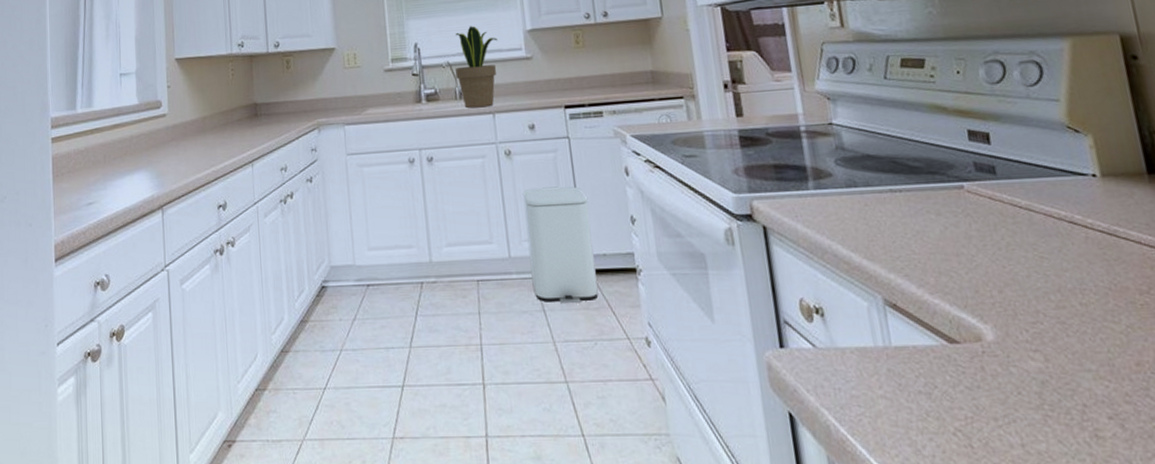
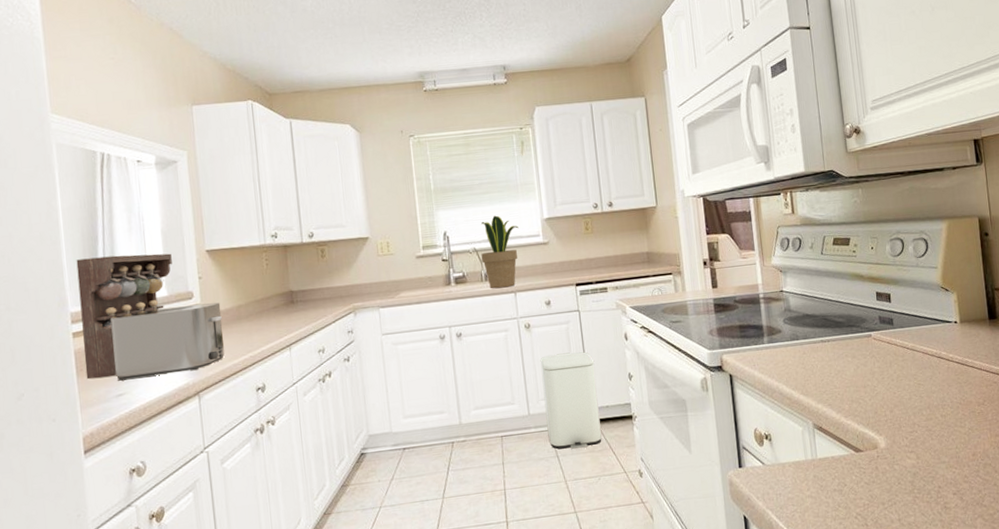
spice rack: none [59,61,144,185] -> present [76,253,172,379]
toaster: none [85,112,188,189] -> present [110,302,225,381]

